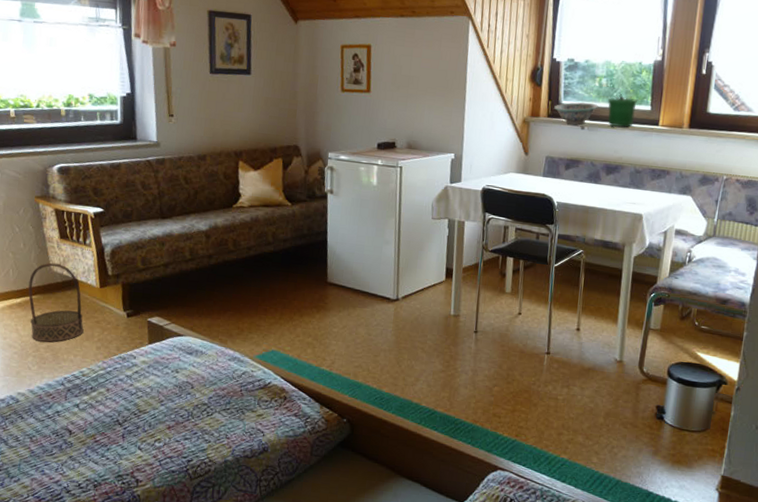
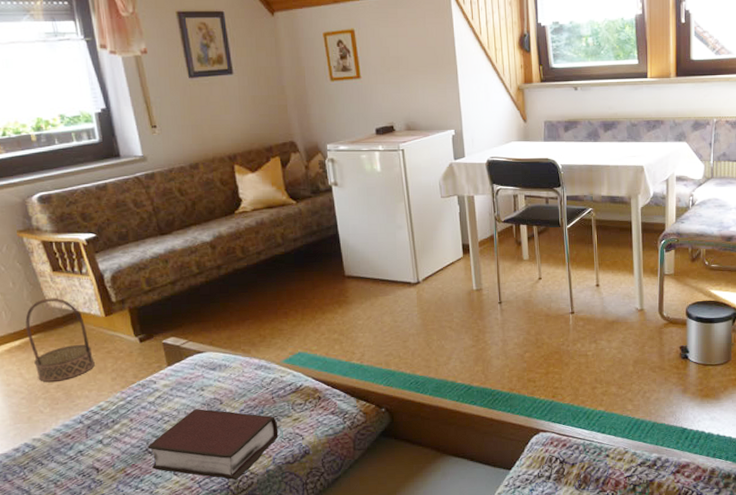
bible: none [118,389,242,464] -> present [147,409,279,480]
decorative bowl: present [554,102,598,125] -> none [546,63,588,87]
planter: present [607,93,640,127] -> none [596,51,626,83]

